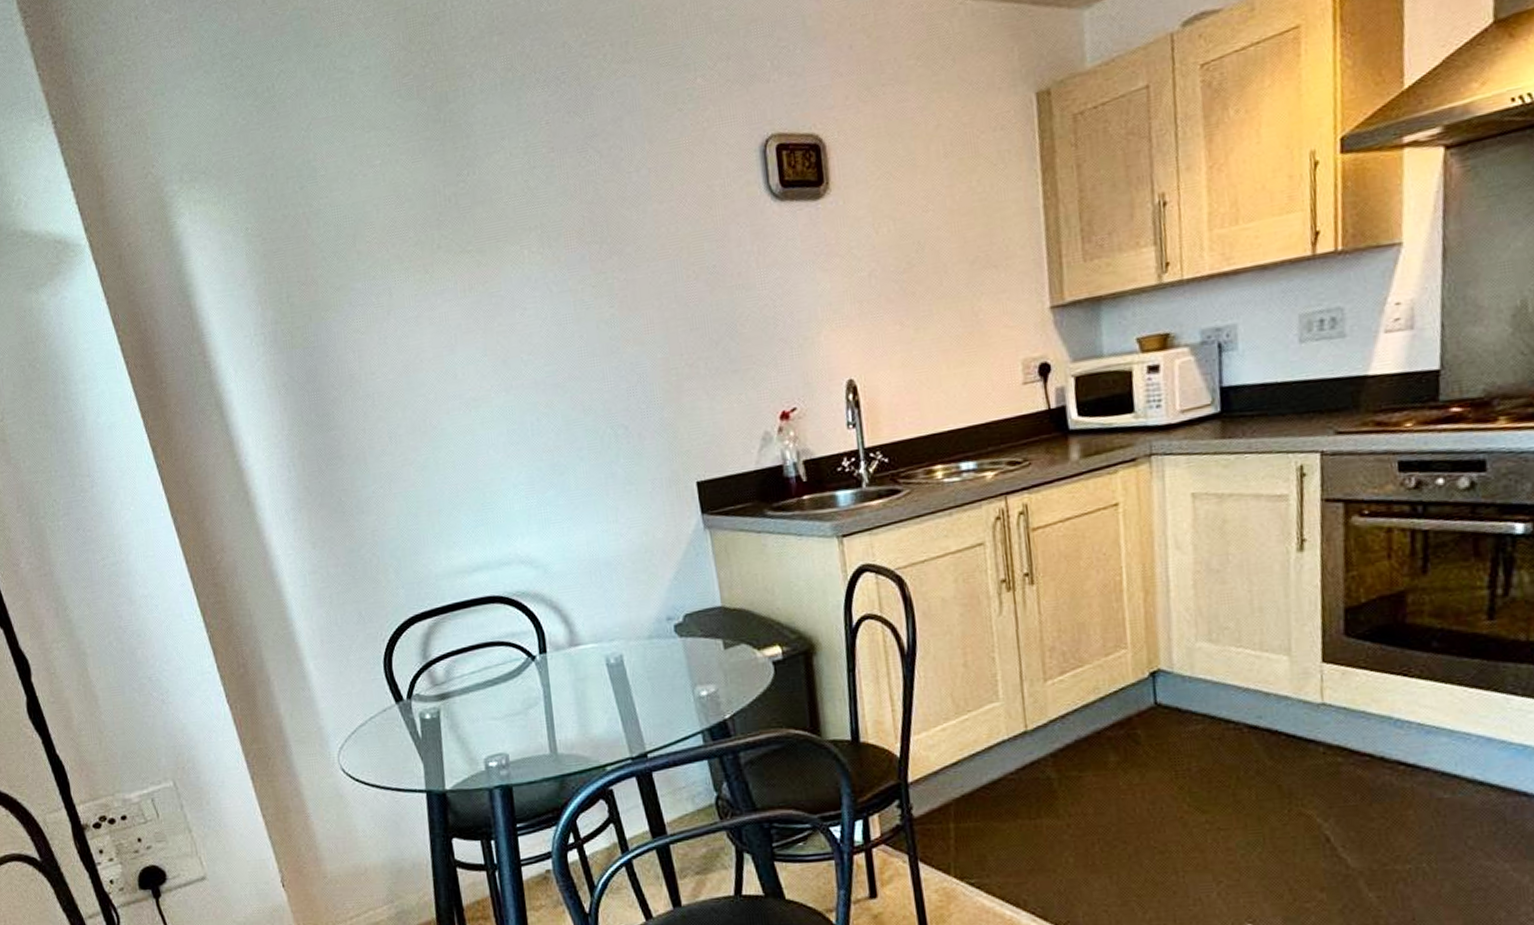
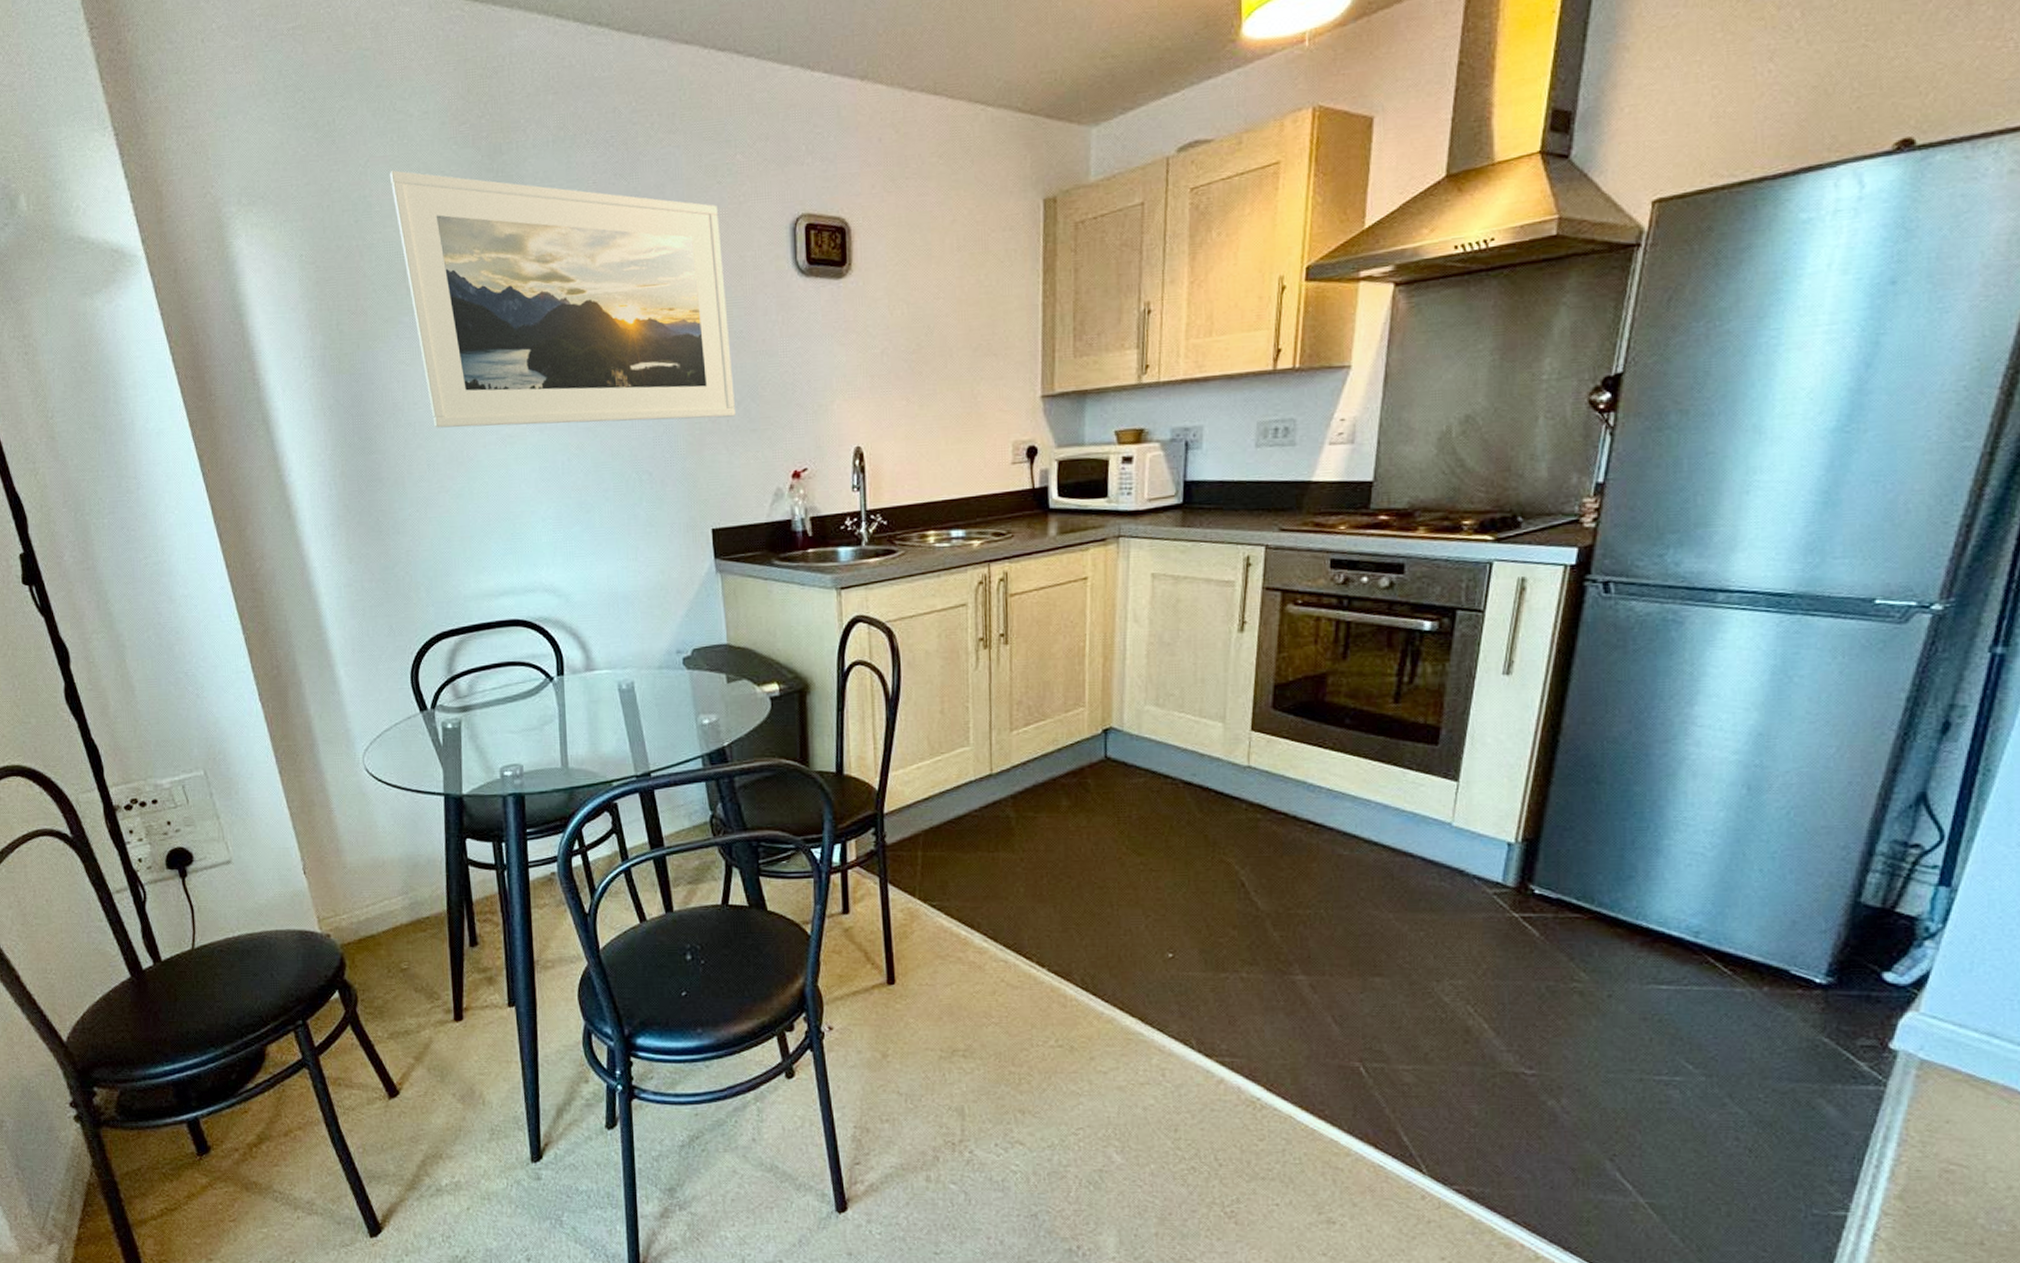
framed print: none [332,131,715,398] -> present [389,170,737,428]

